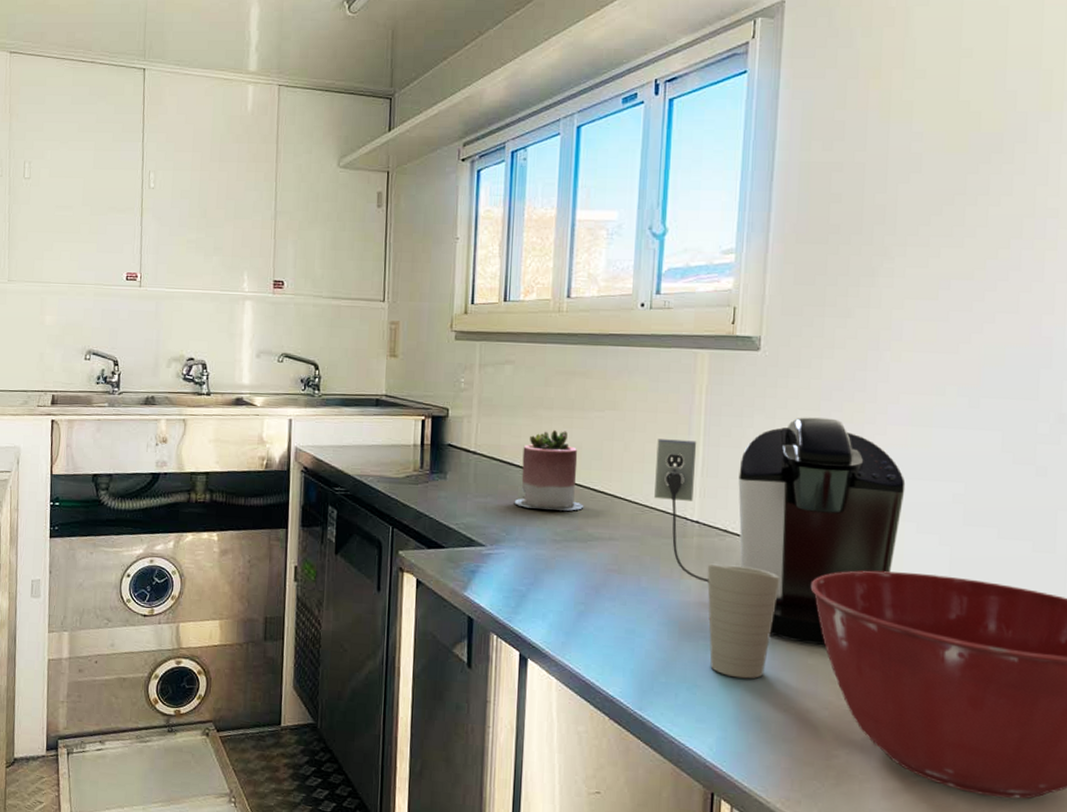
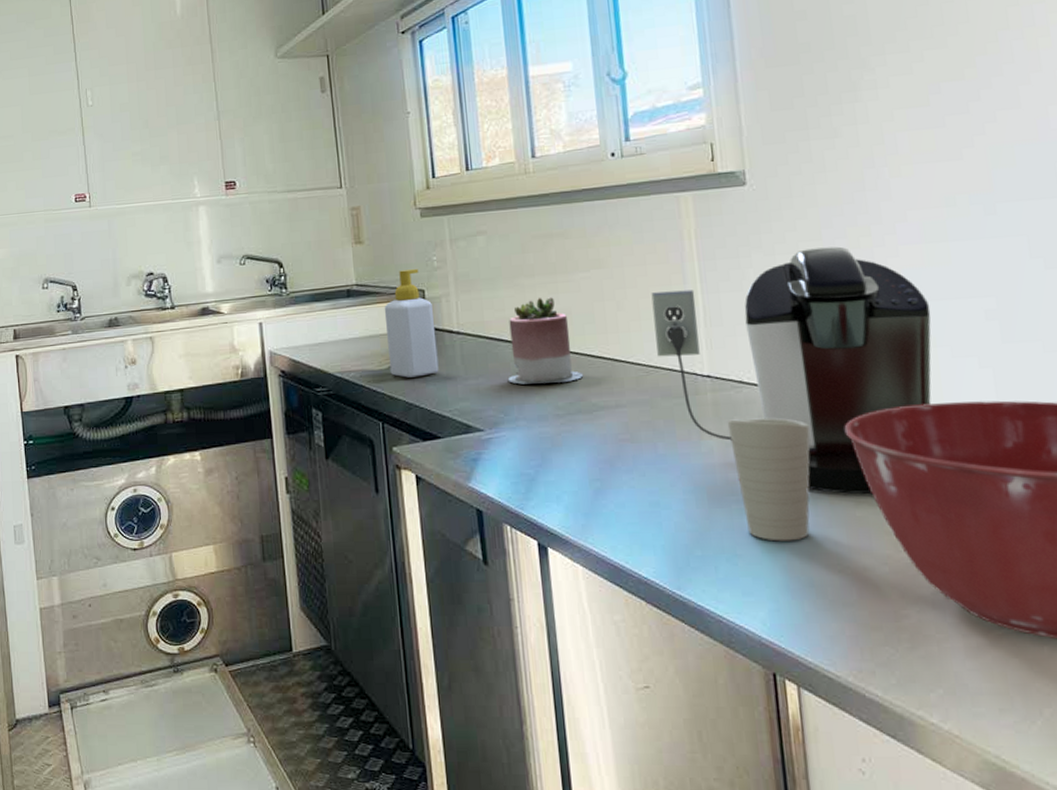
soap bottle: none [406,387,454,489] -> present [384,269,439,378]

